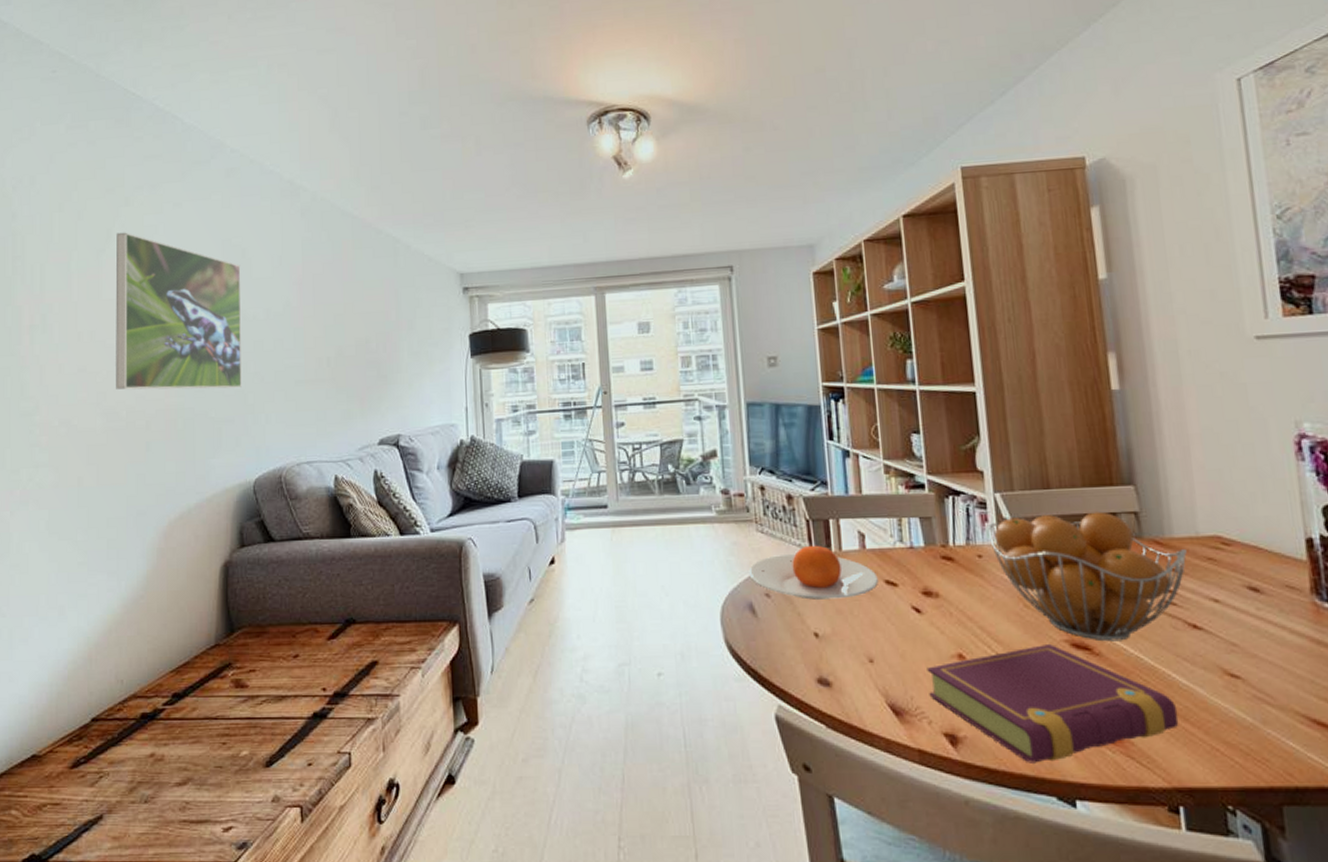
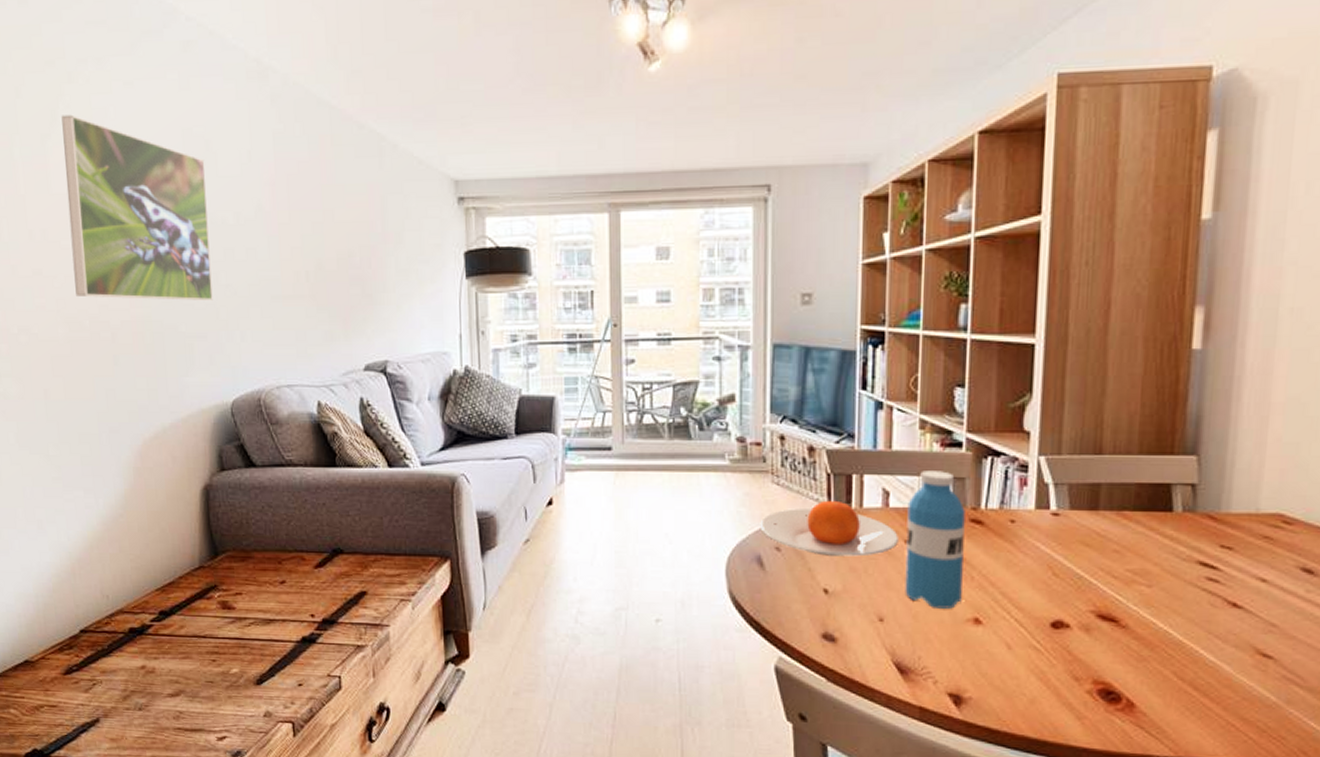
water bottle: none [882,512,944,646] -> present [905,471,965,609]
book: present [927,643,1179,763] -> none [938,613,1199,727]
fruit basket: present [988,511,1187,642] -> none [1025,481,1242,615]

